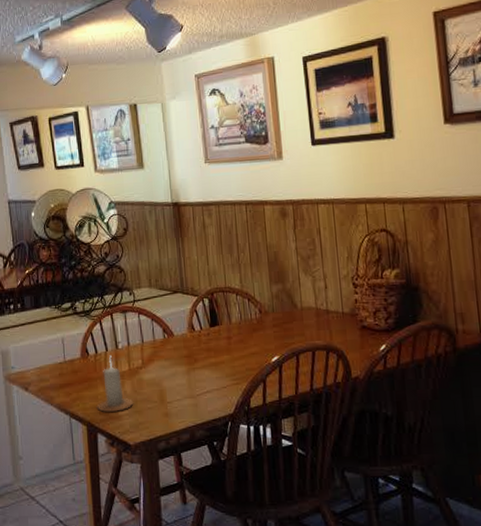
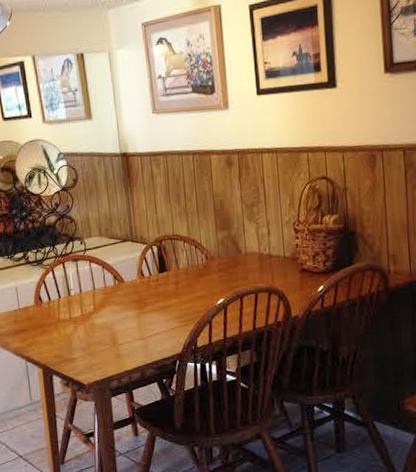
candle: present [96,355,134,413] -> none [51,302,87,356]

